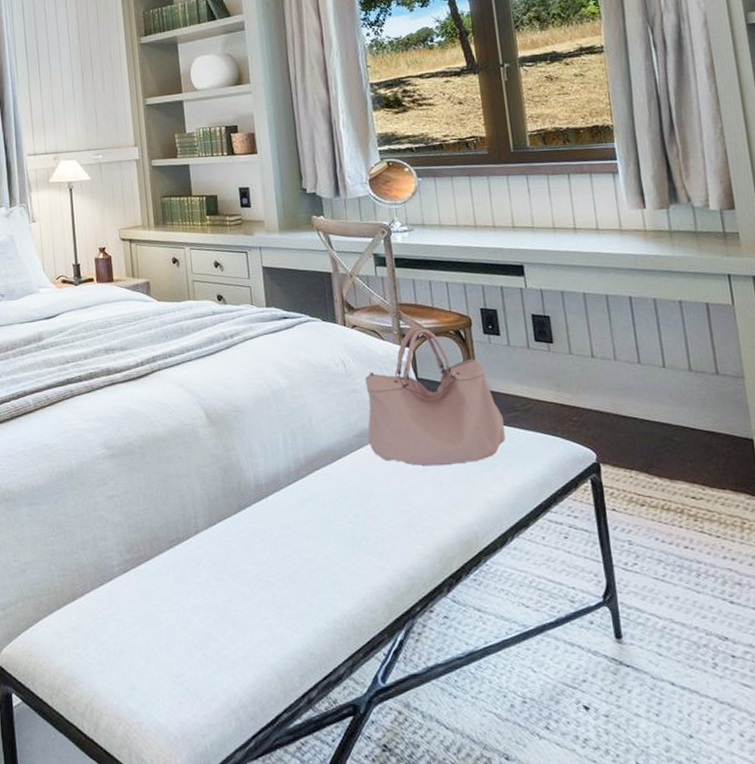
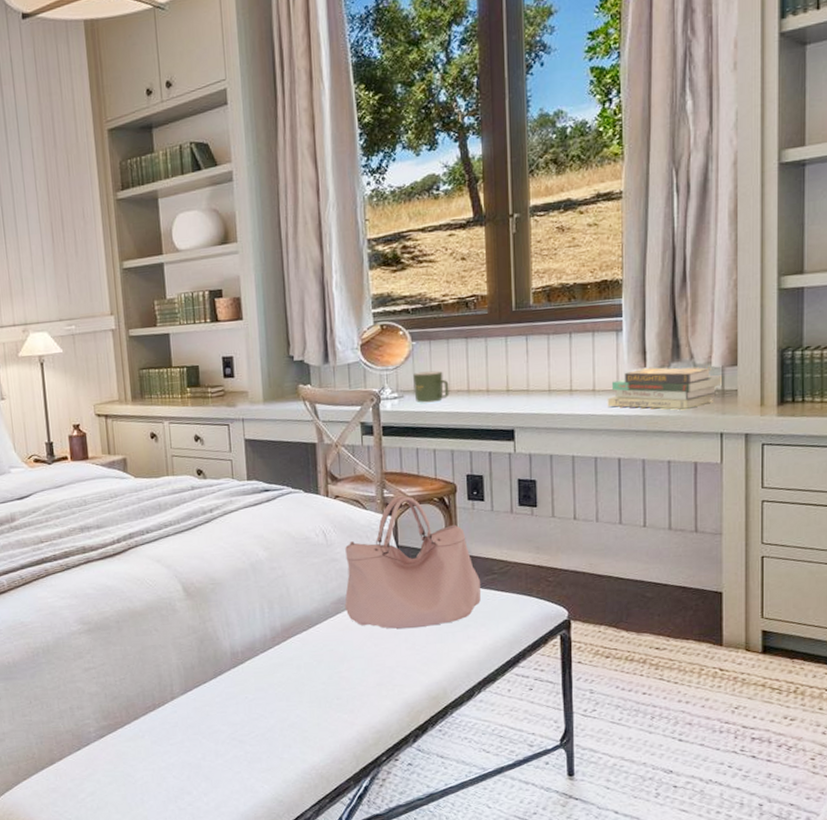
mug: none [421,206,457,238] -> present [413,370,449,404]
books: none [611,209,721,250] -> present [607,367,720,410]

